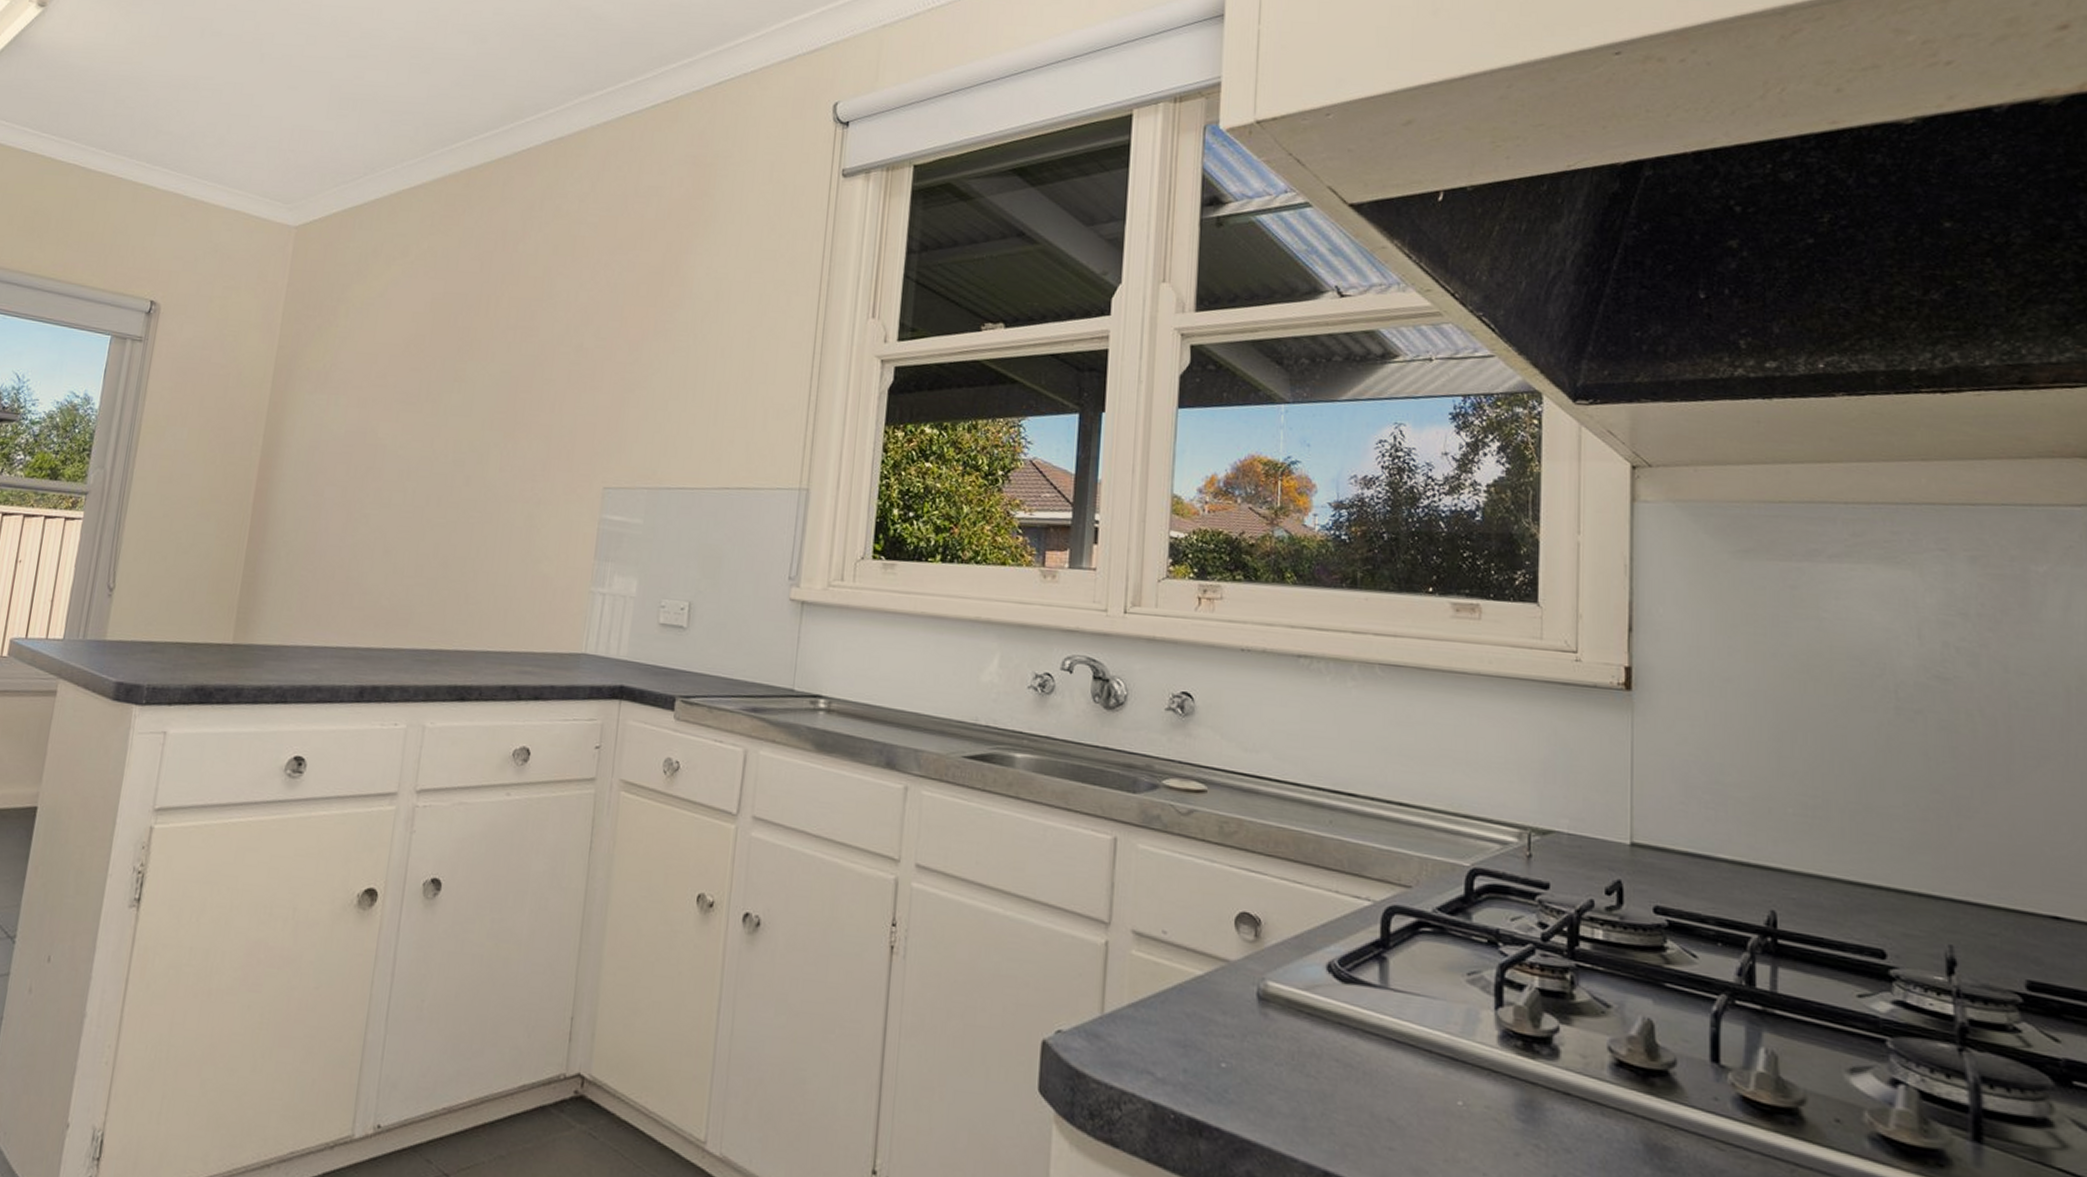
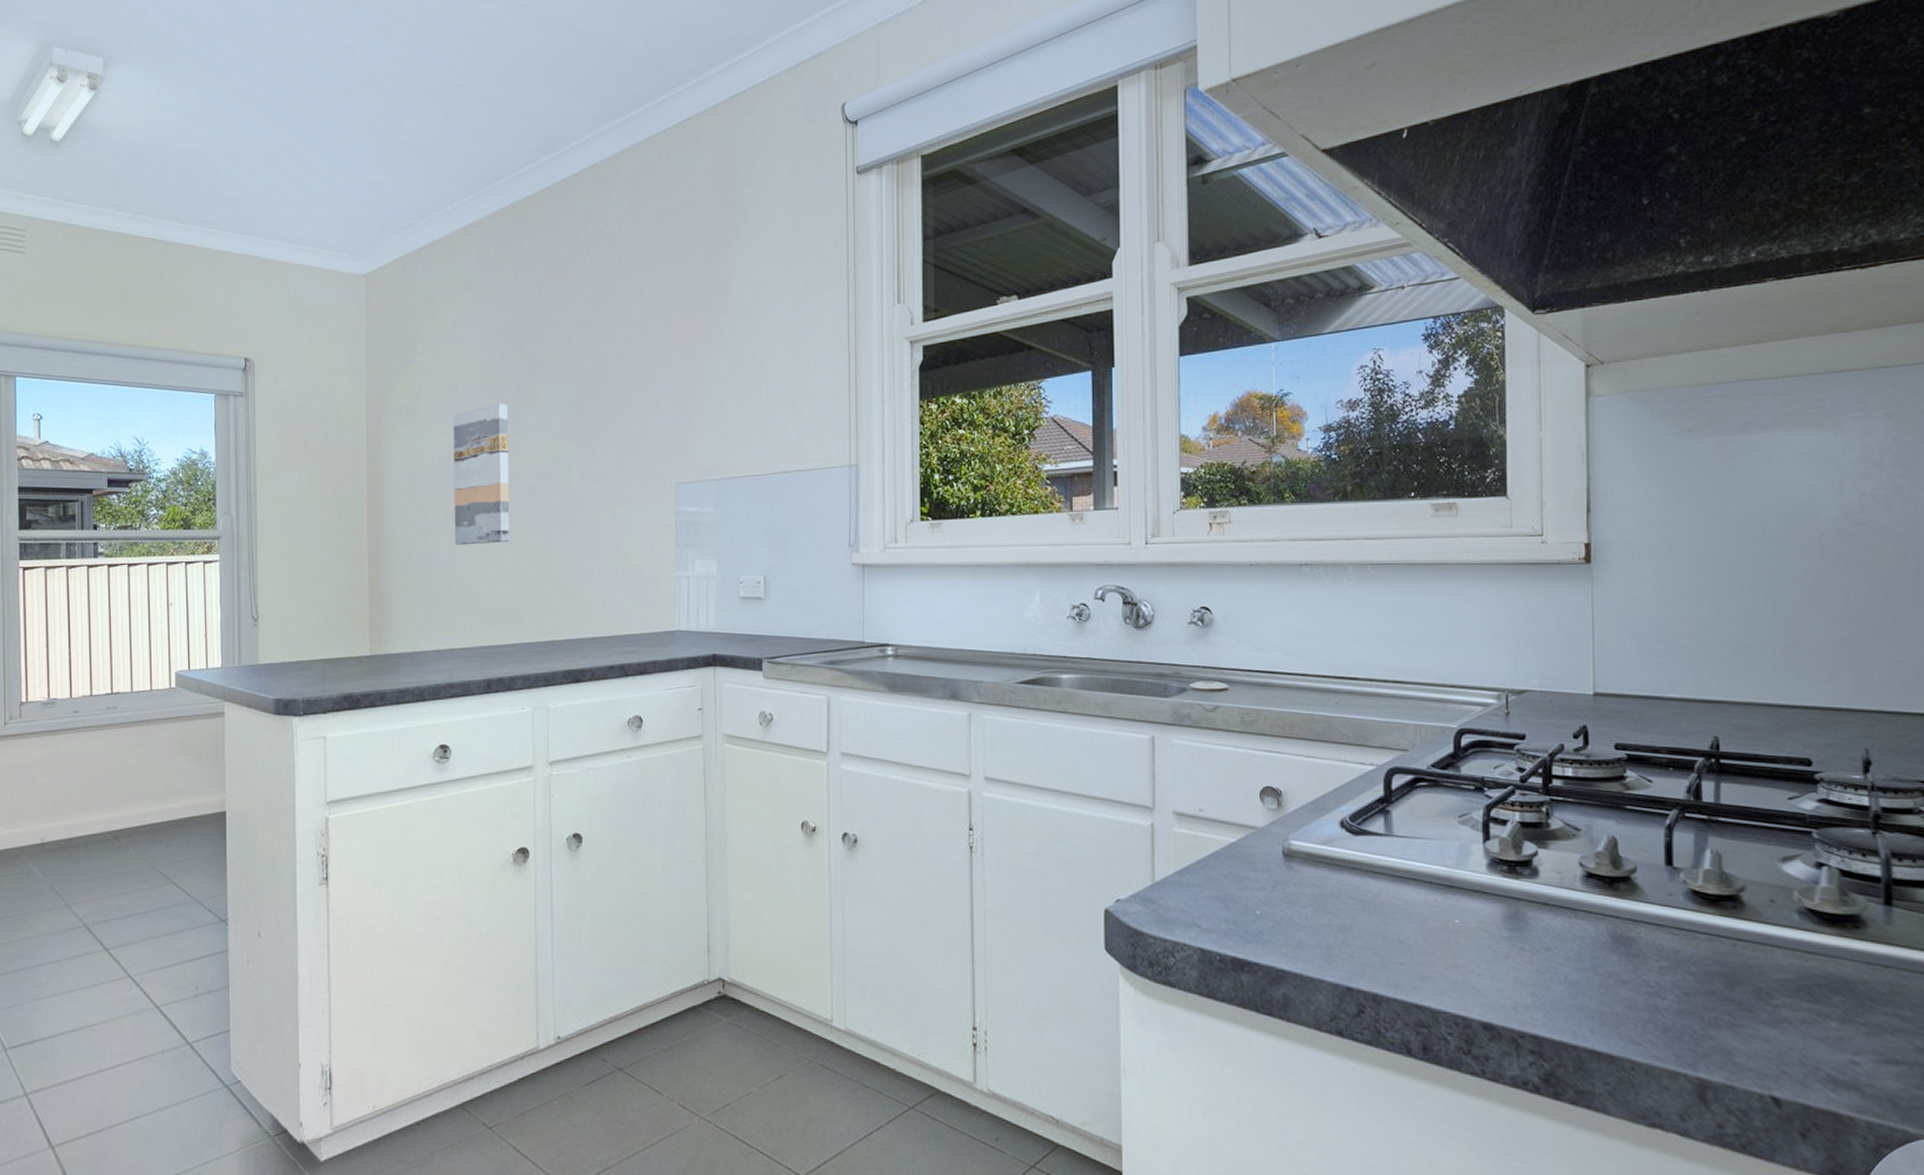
wall art: none [347,379,429,533] -> present [453,403,510,545]

